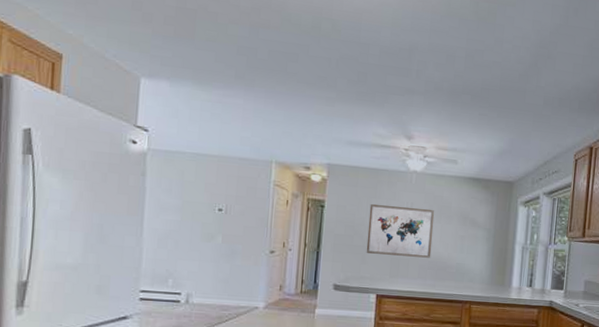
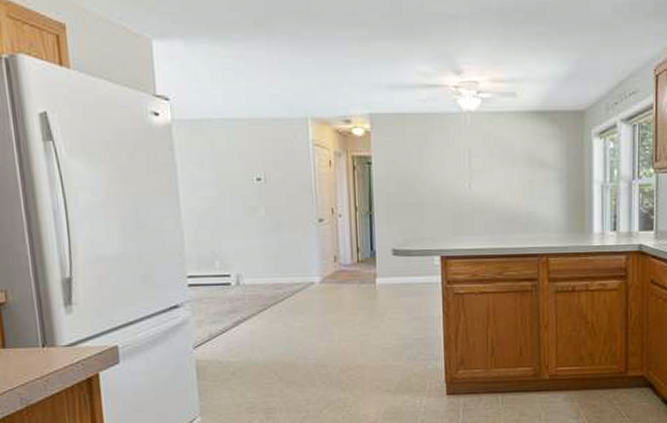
wall art: present [366,203,435,258] -> none [422,153,497,211]

